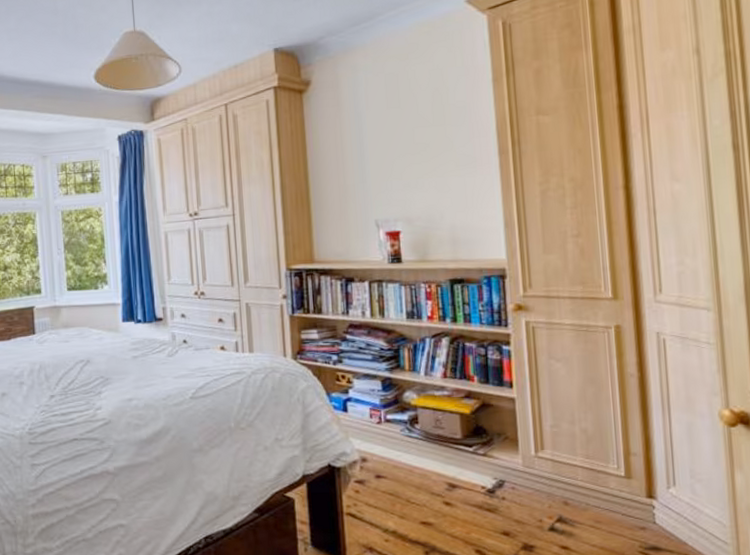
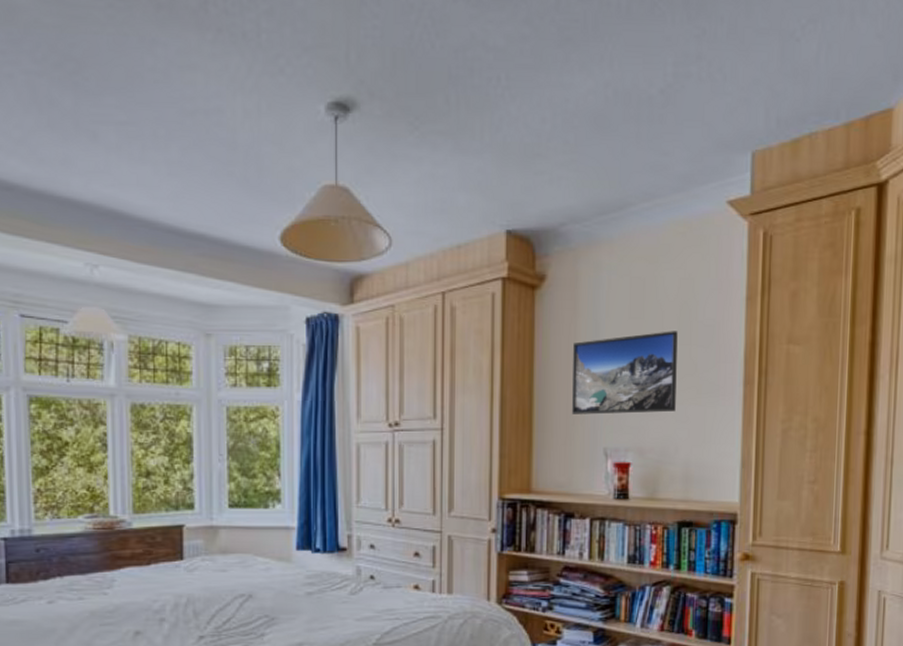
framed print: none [339,114,437,194] -> present [572,331,678,415]

